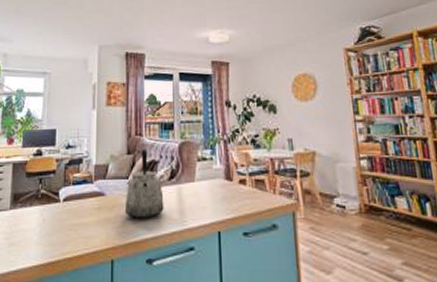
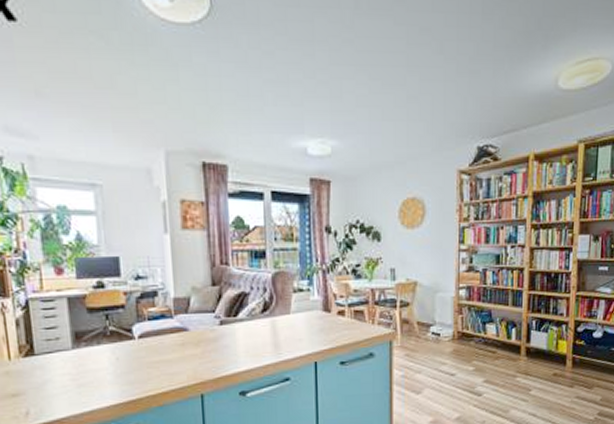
kettle: present [124,149,164,218] -> none [212,279,257,353]

